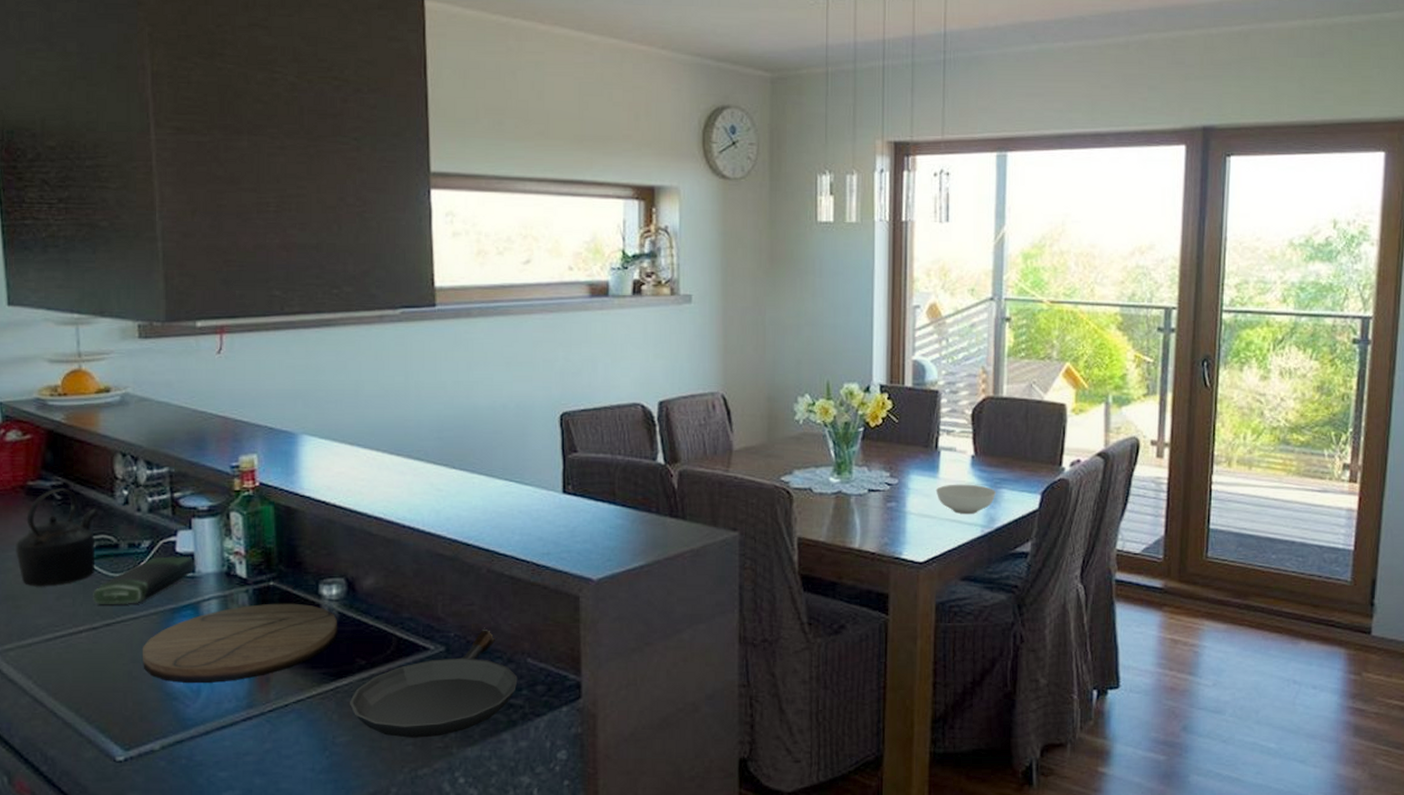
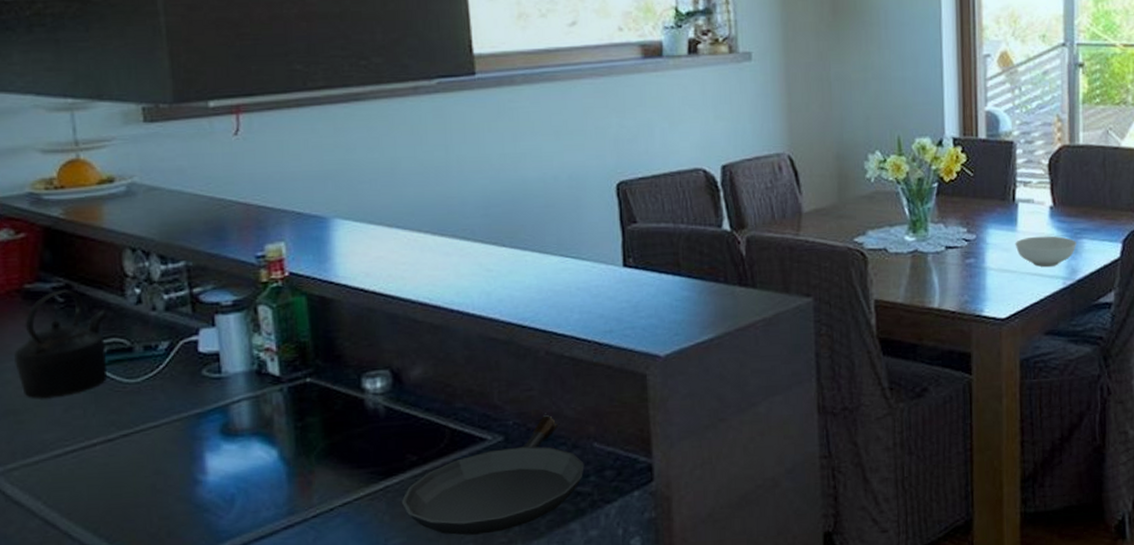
mobile phone: present [93,556,195,605] -> none [106,356,221,415]
cutting board: present [143,603,338,683] -> none [167,399,385,493]

